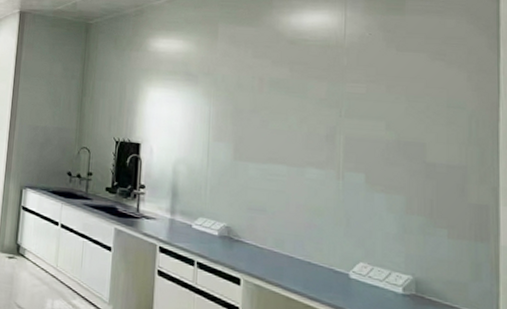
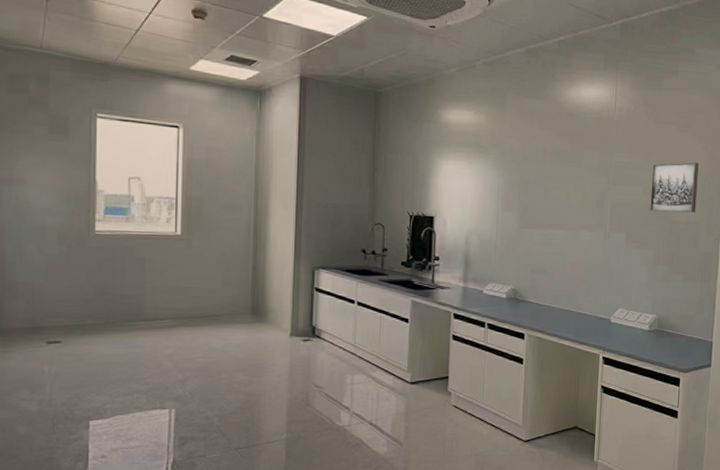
wall art: none [396,94,461,155] -> present [650,162,699,213]

